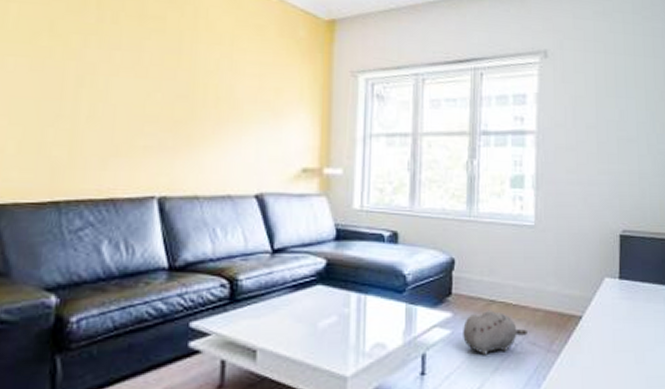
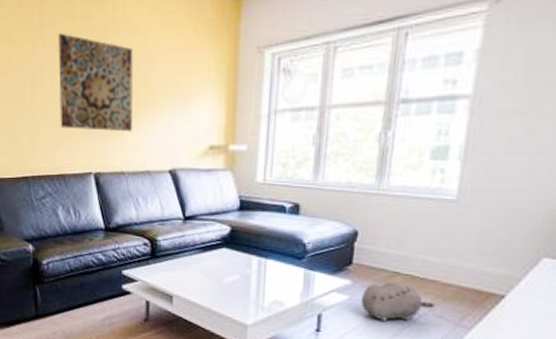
wall art: none [114,30,216,150] -> present [58,33,134,132]

